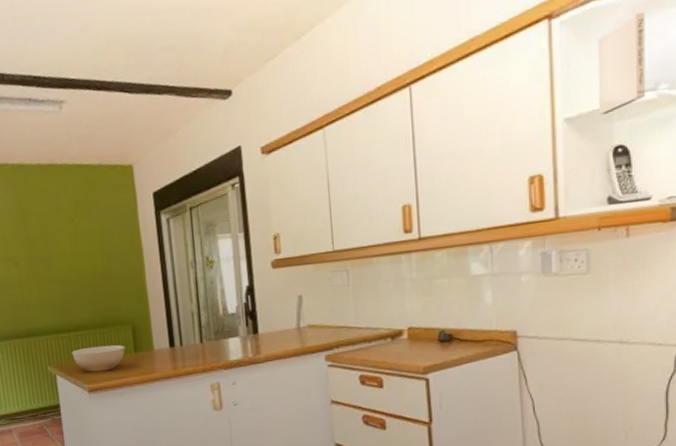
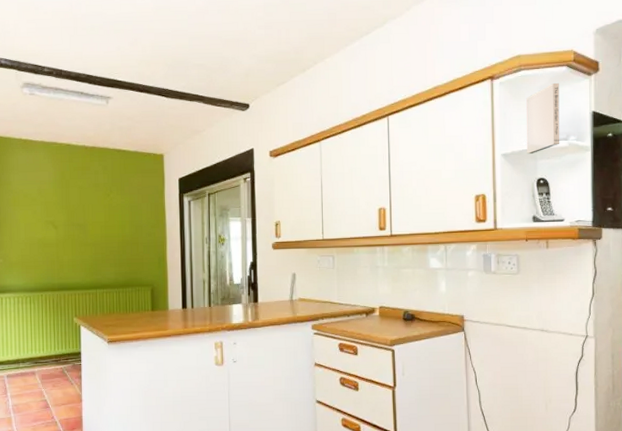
bowl: present [71,345,125,372] -> none [96,303,144,325]

